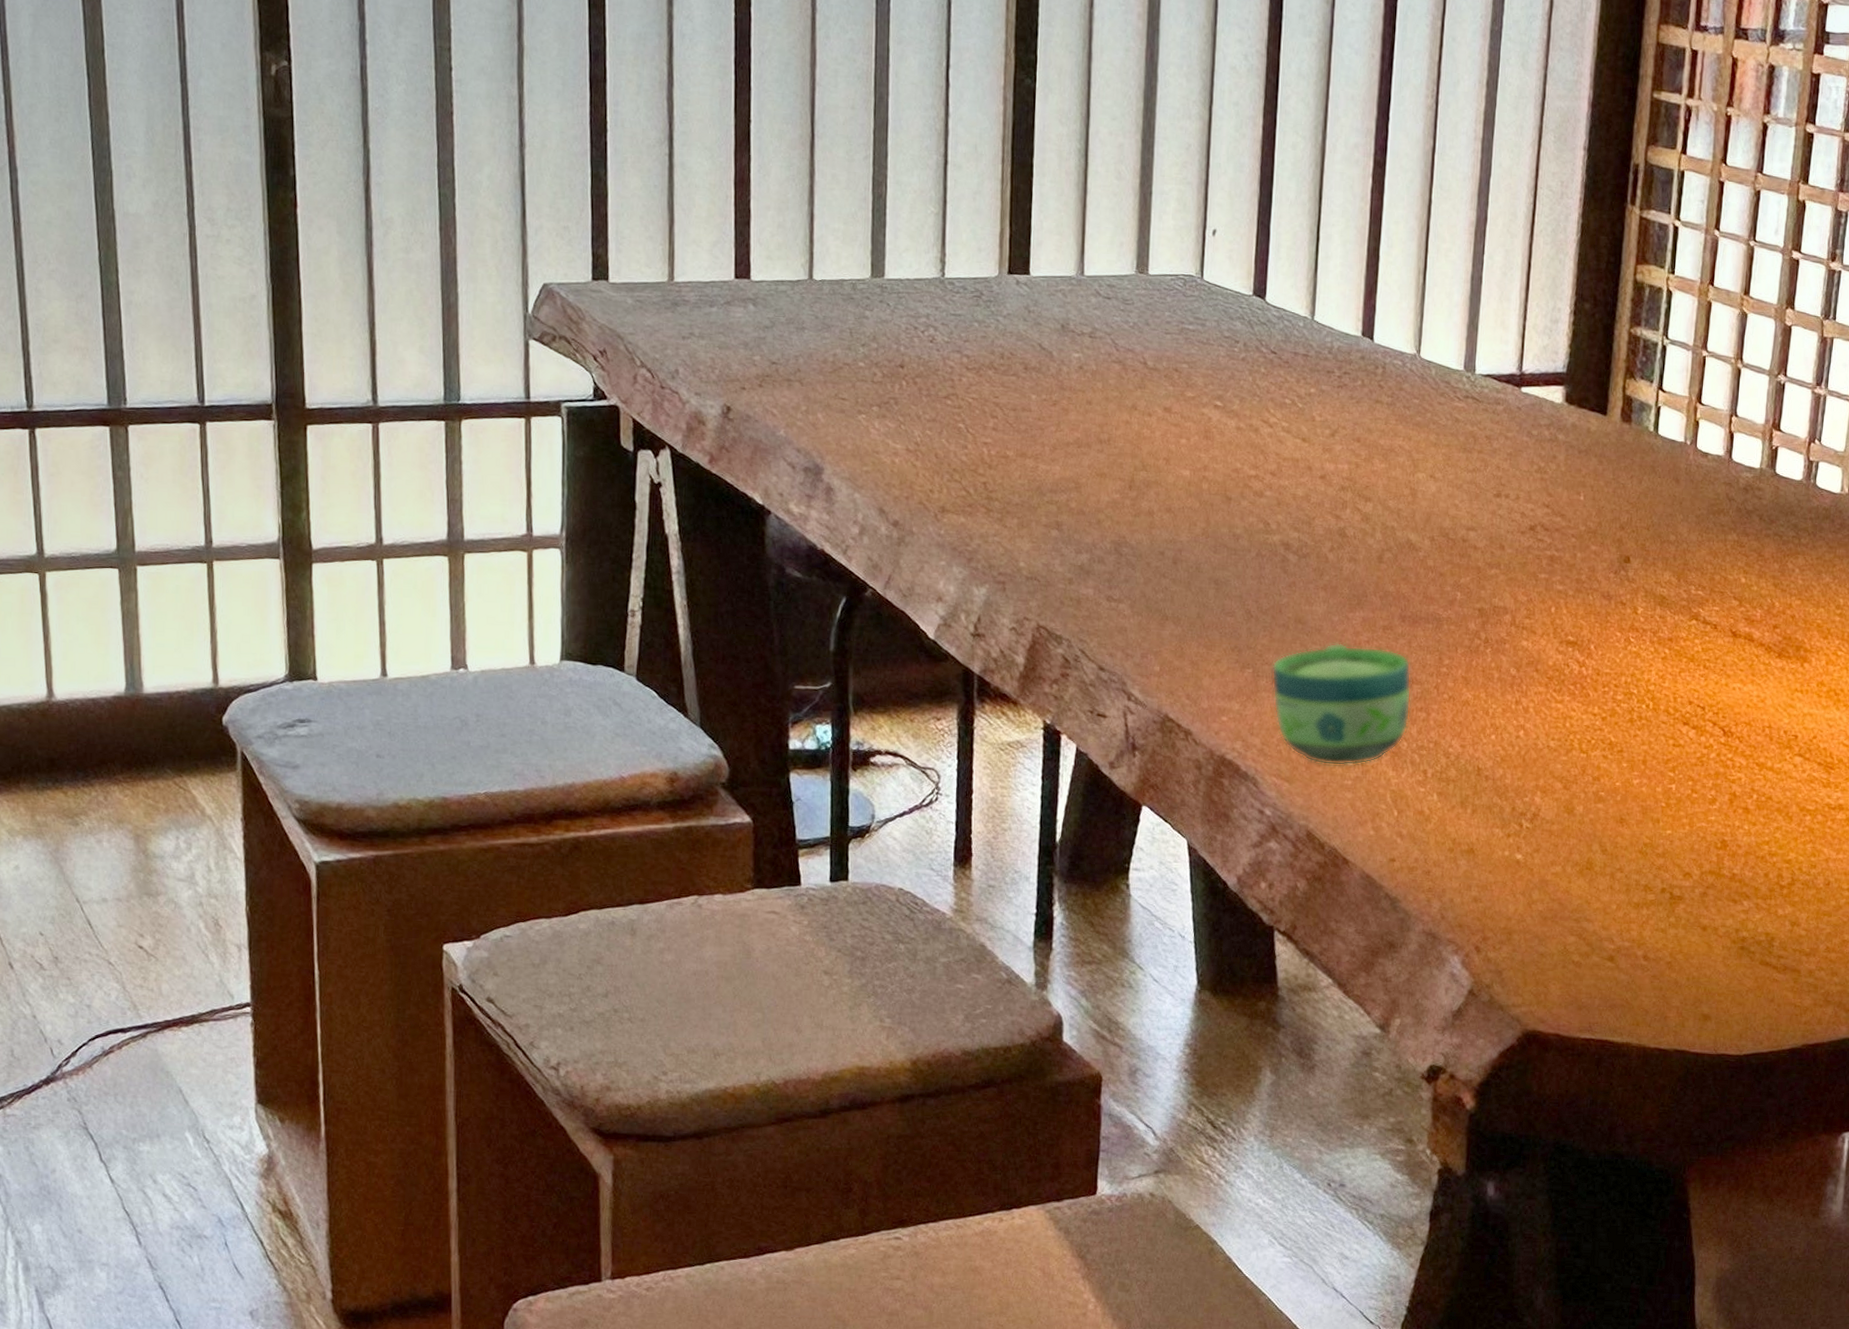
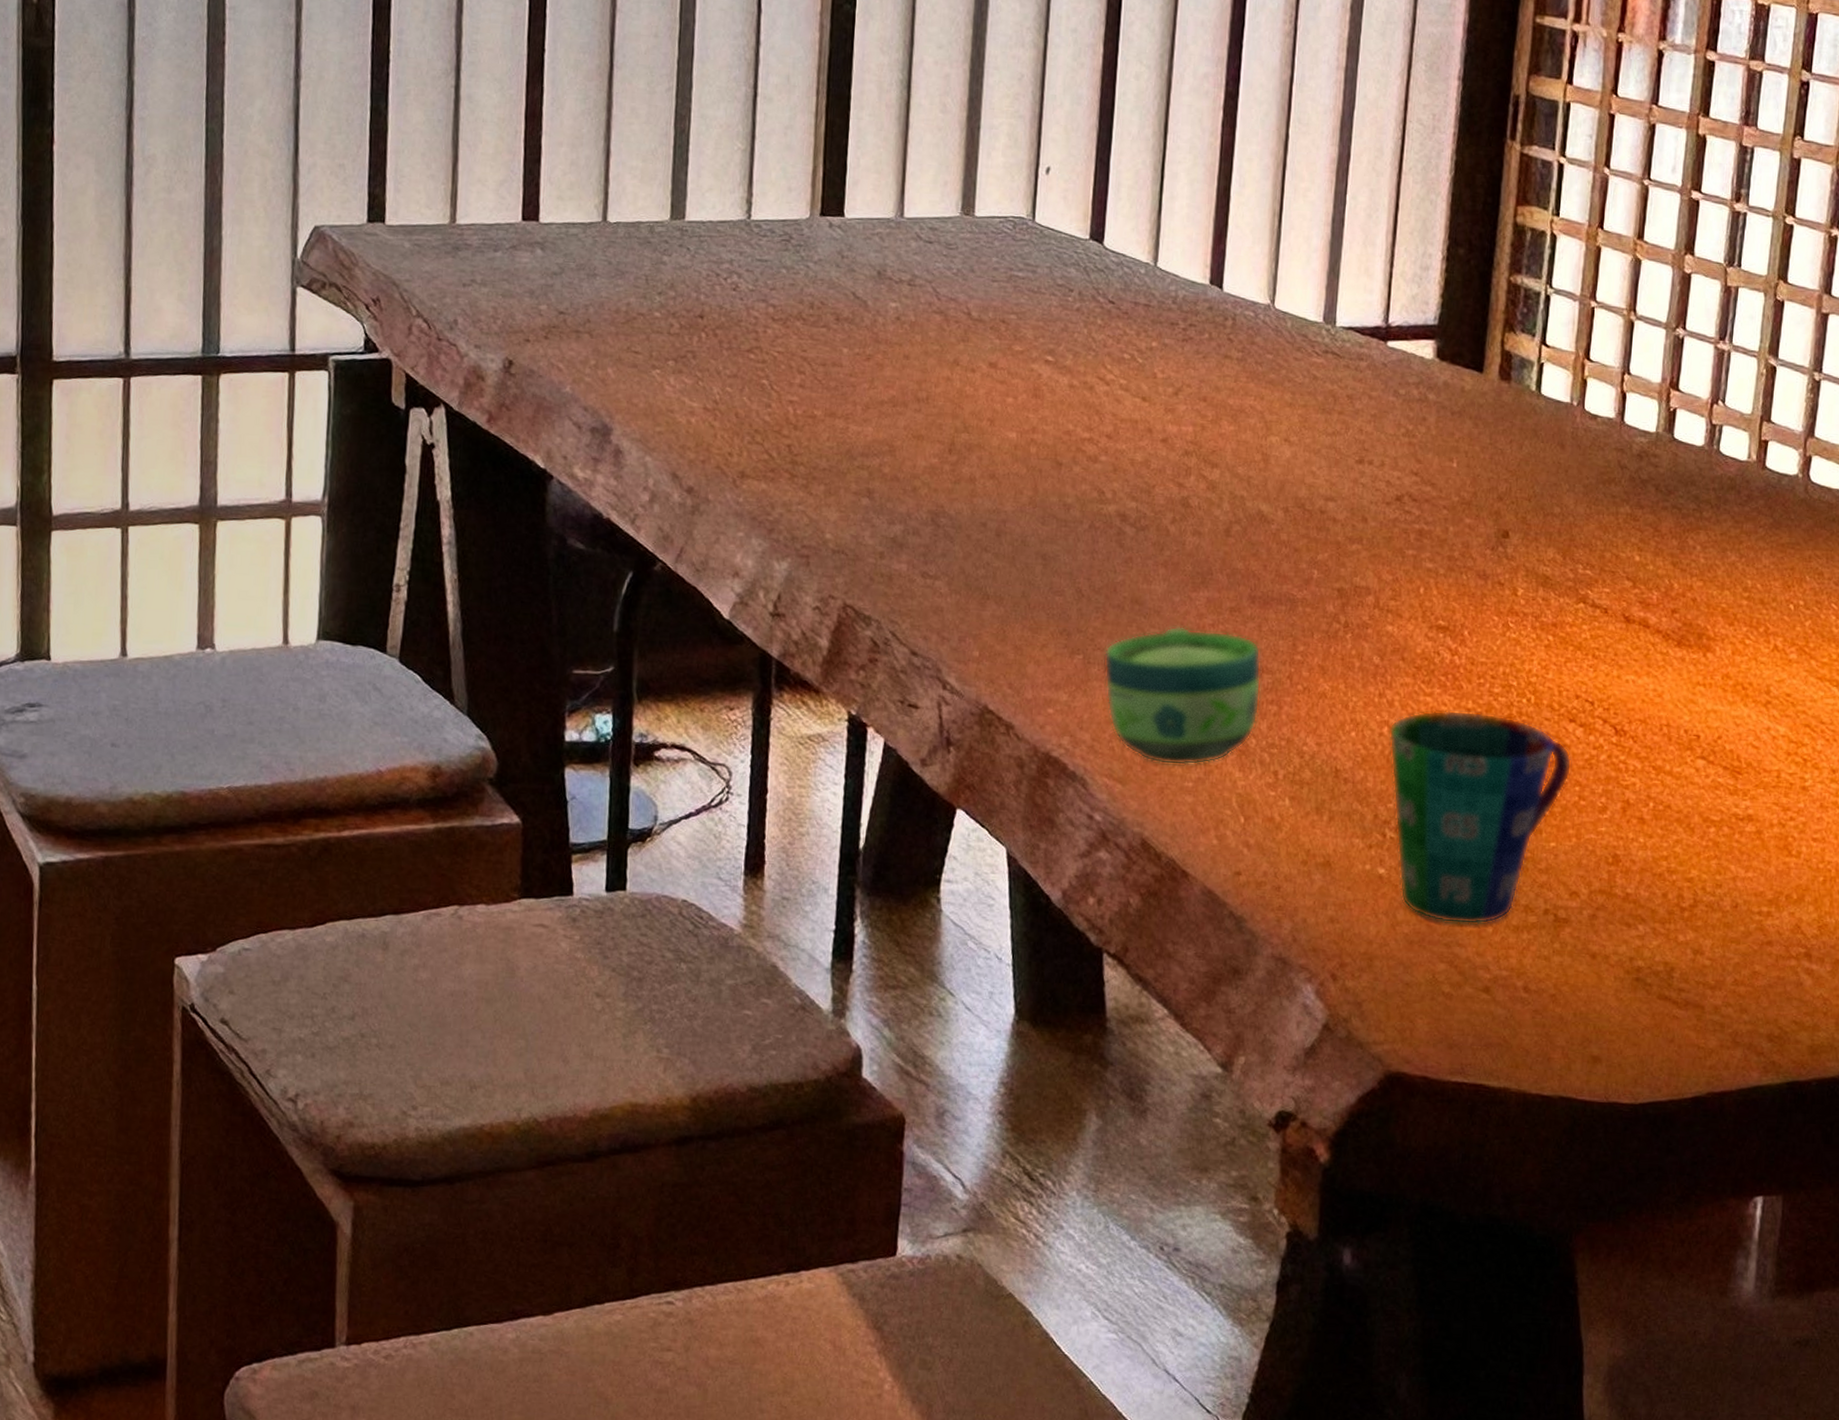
cup: none [1524,715,1686,903] -> present [1389,710,1572,925]

